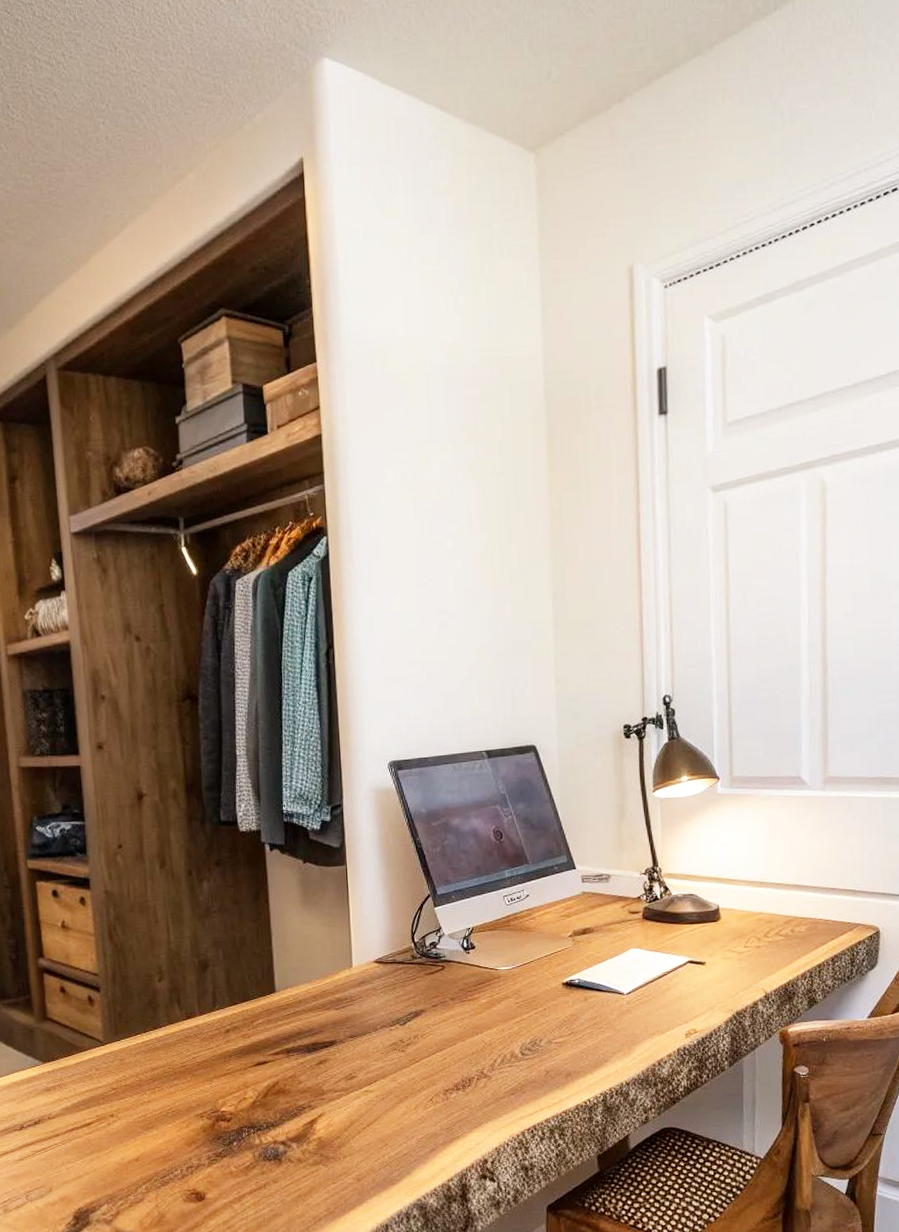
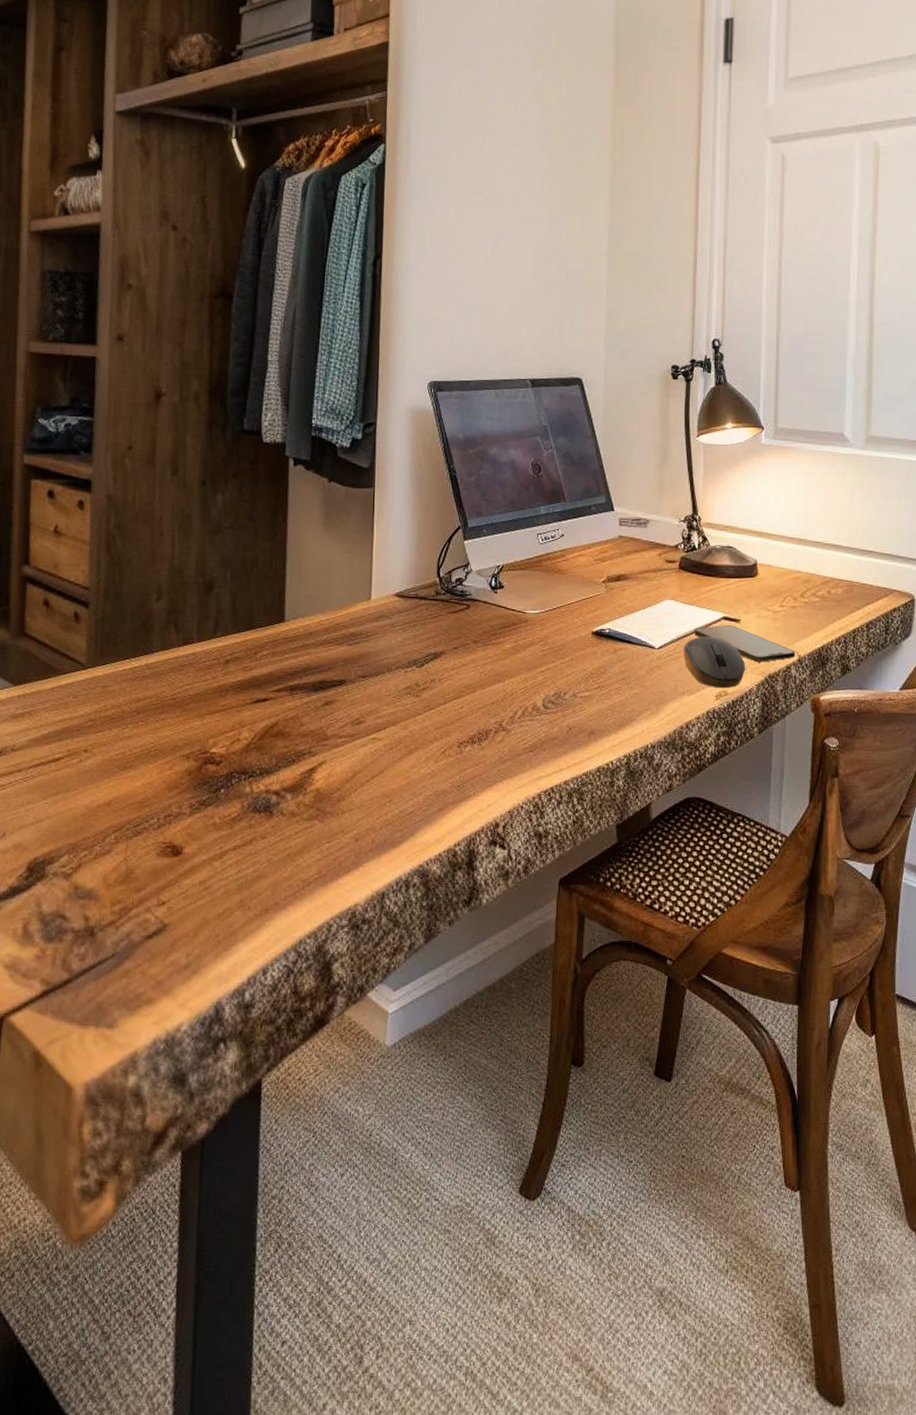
computer mouse: none [651,979,714,1027] -> present [683,636,746,689]
phone: none [661,968,762,1001] -> present [695,625,795,662]

